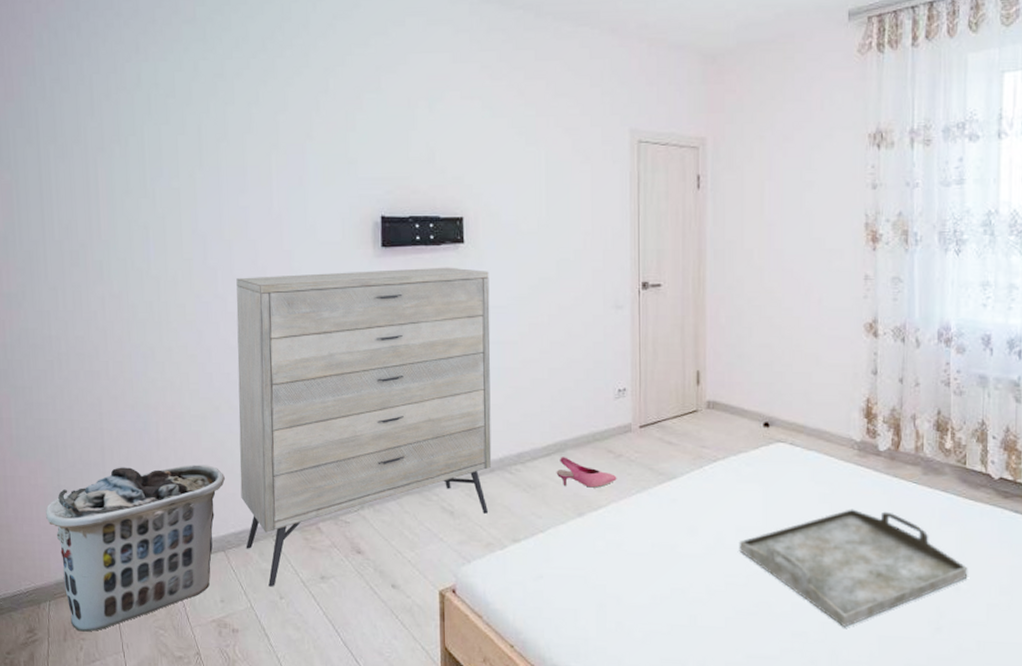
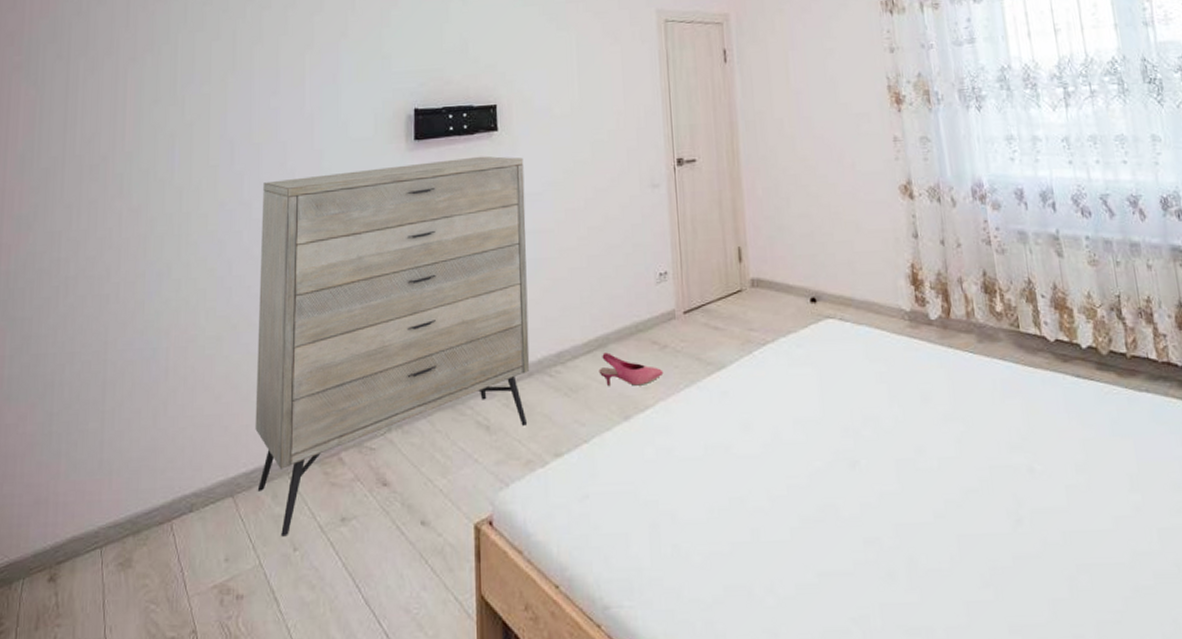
clothes hamper: present [46,464,226,632] -> none [31,393,240,616]
serving tray: present [739,509,968,627] -> none [797,387,1041,528]

